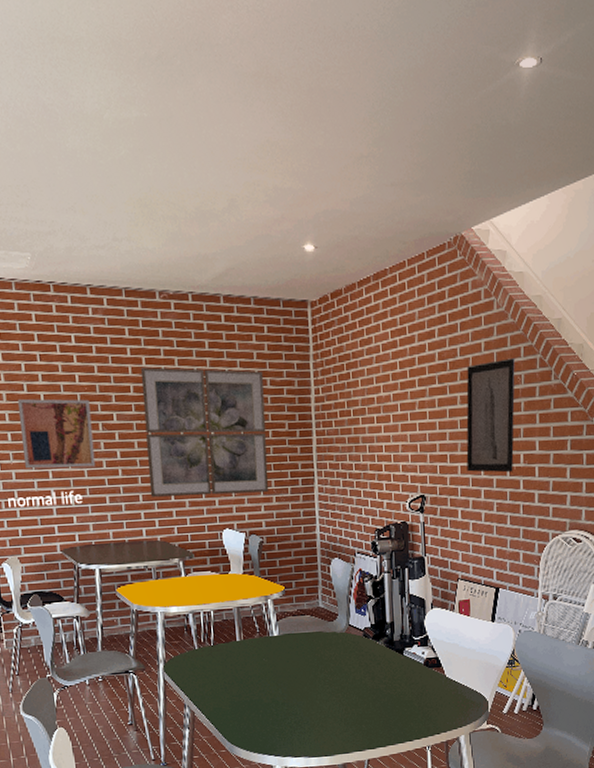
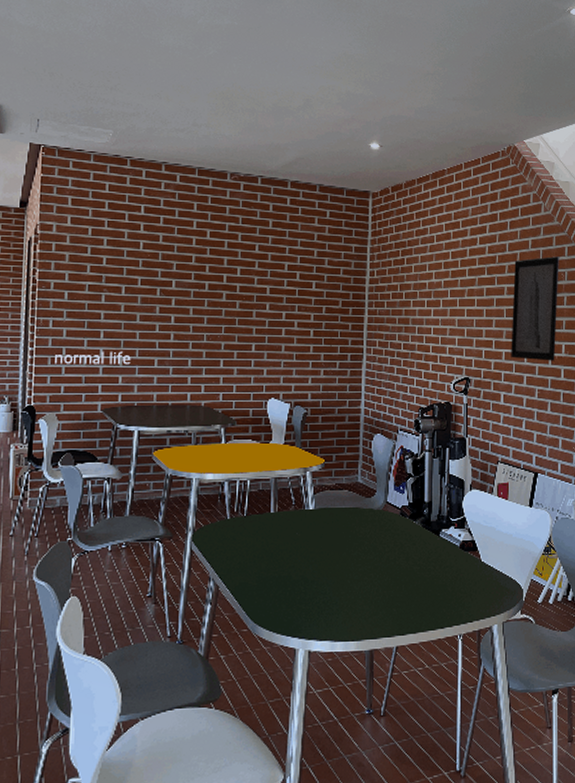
wall art: present [17,398,96,469] -> none [77,260,151,330]
wall art: present [140,367,269,498] -> none [199,240,322,365]

